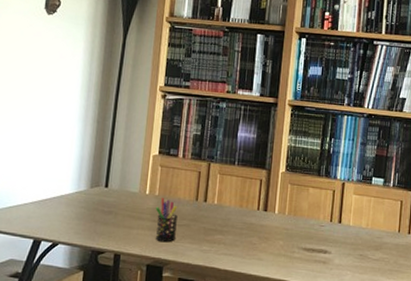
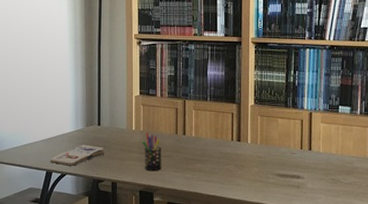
paperback book: none [39,209,110,234] -> present [49,145,104,166]

